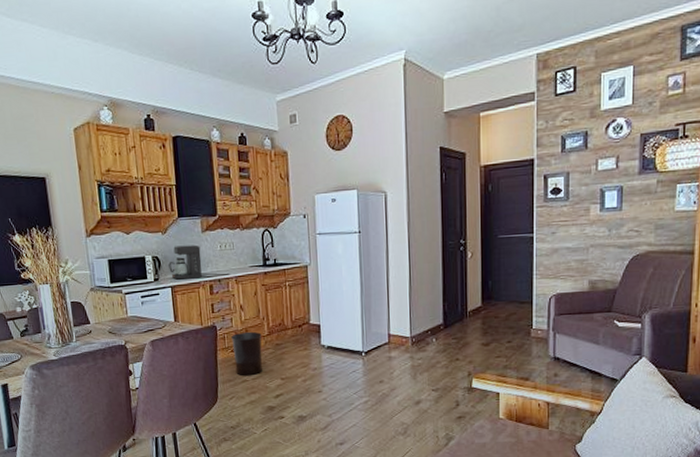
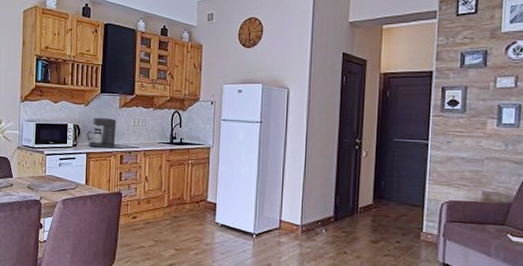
waste bin: present [231,331,262,376] -> none [134,201,162,243]

